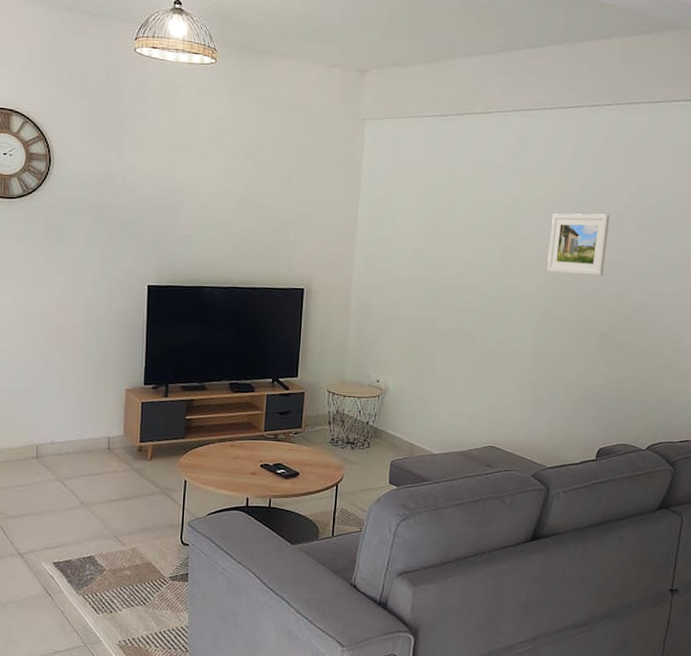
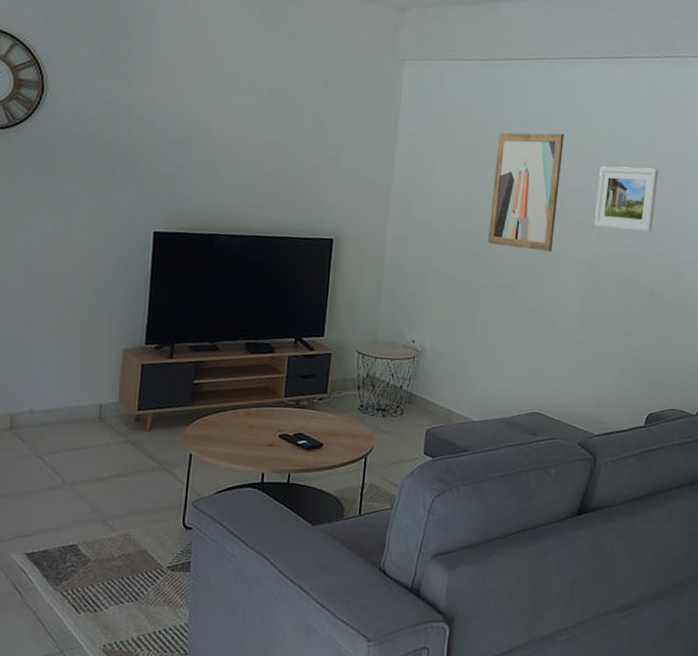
wall art: none [446,183,518,297] -> present [488,132,564,252]

